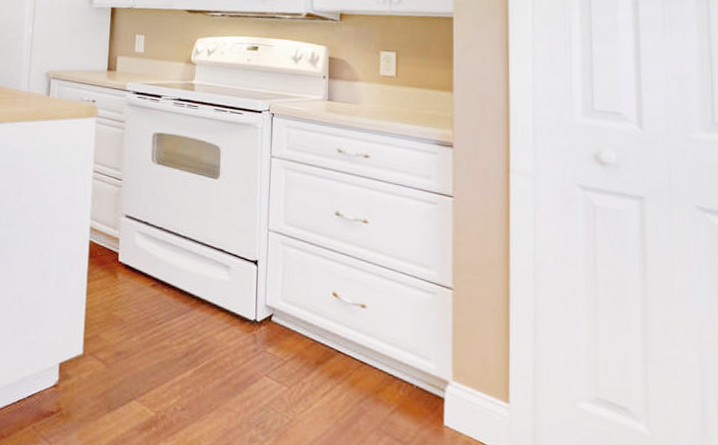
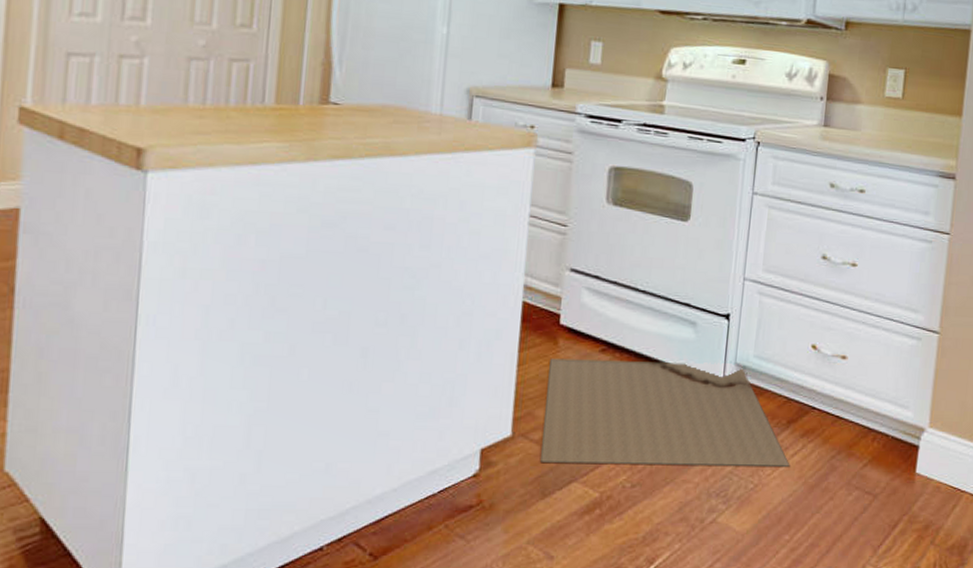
doormat: none [106,289,321,406] -> present [541,358,790,467]

